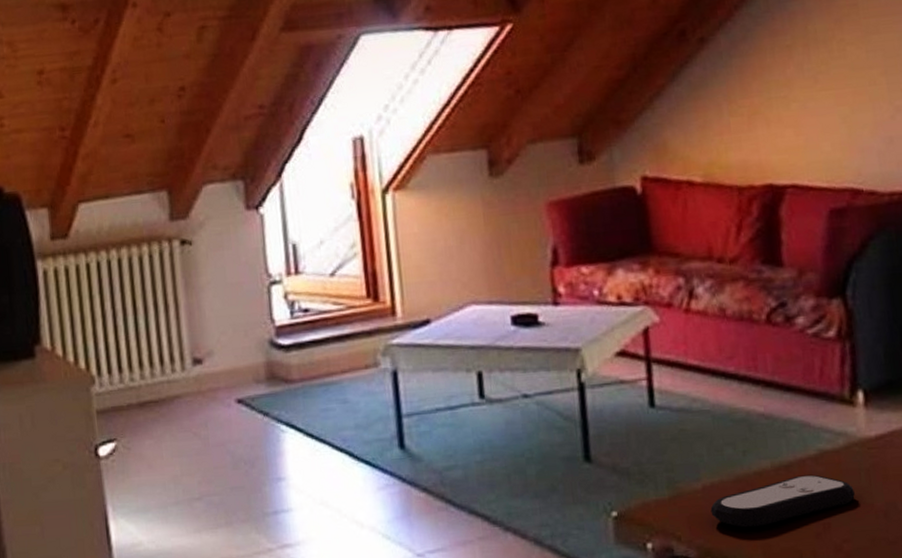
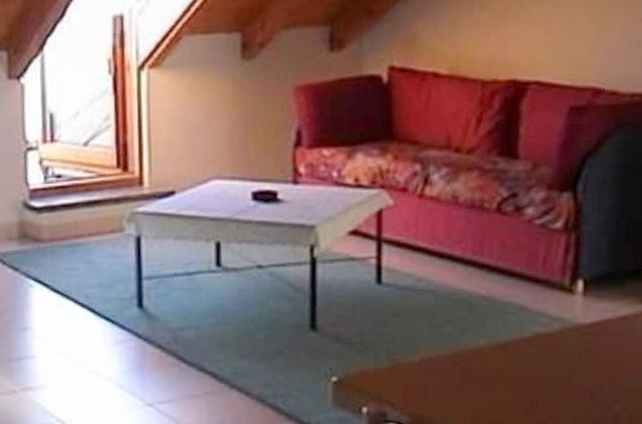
remote control: present [710,474,855,528] -> none [425,355,564,399]

